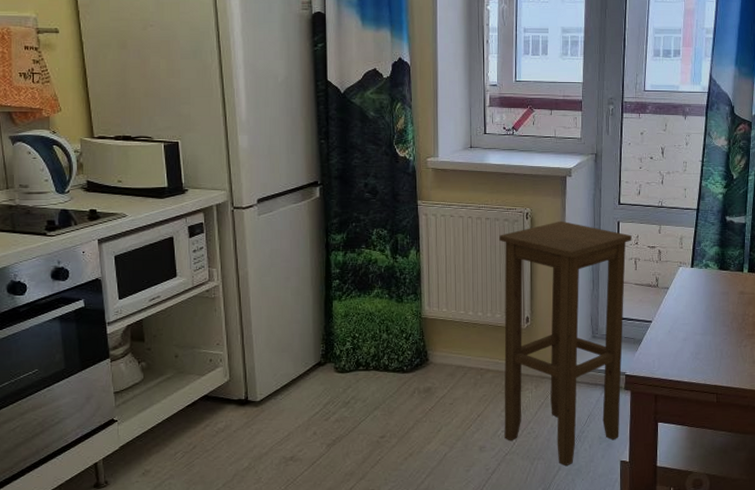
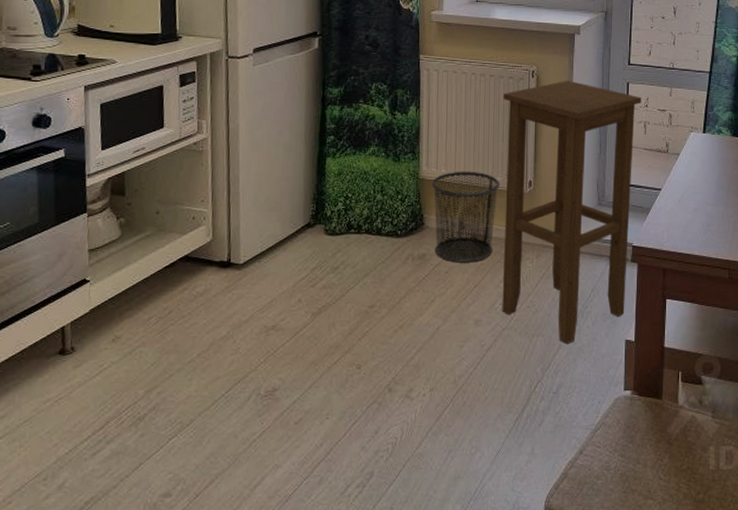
waste bin: none [433,309,499,395] -> present [431,171,501,263]

